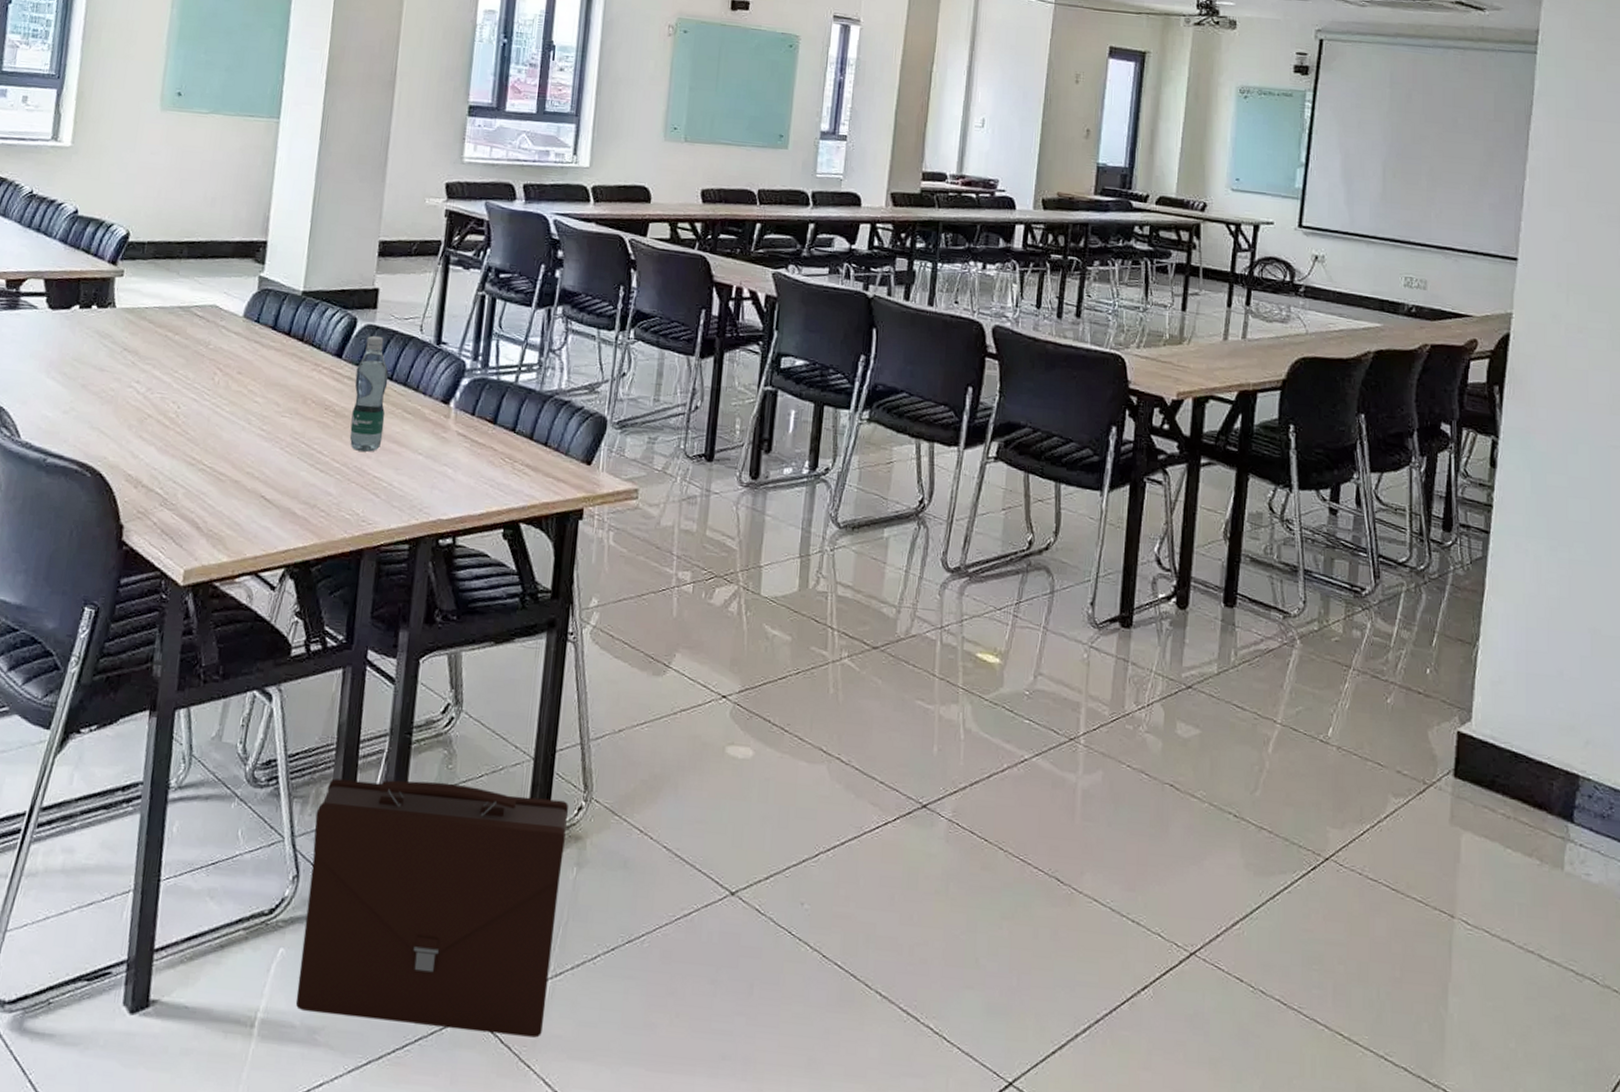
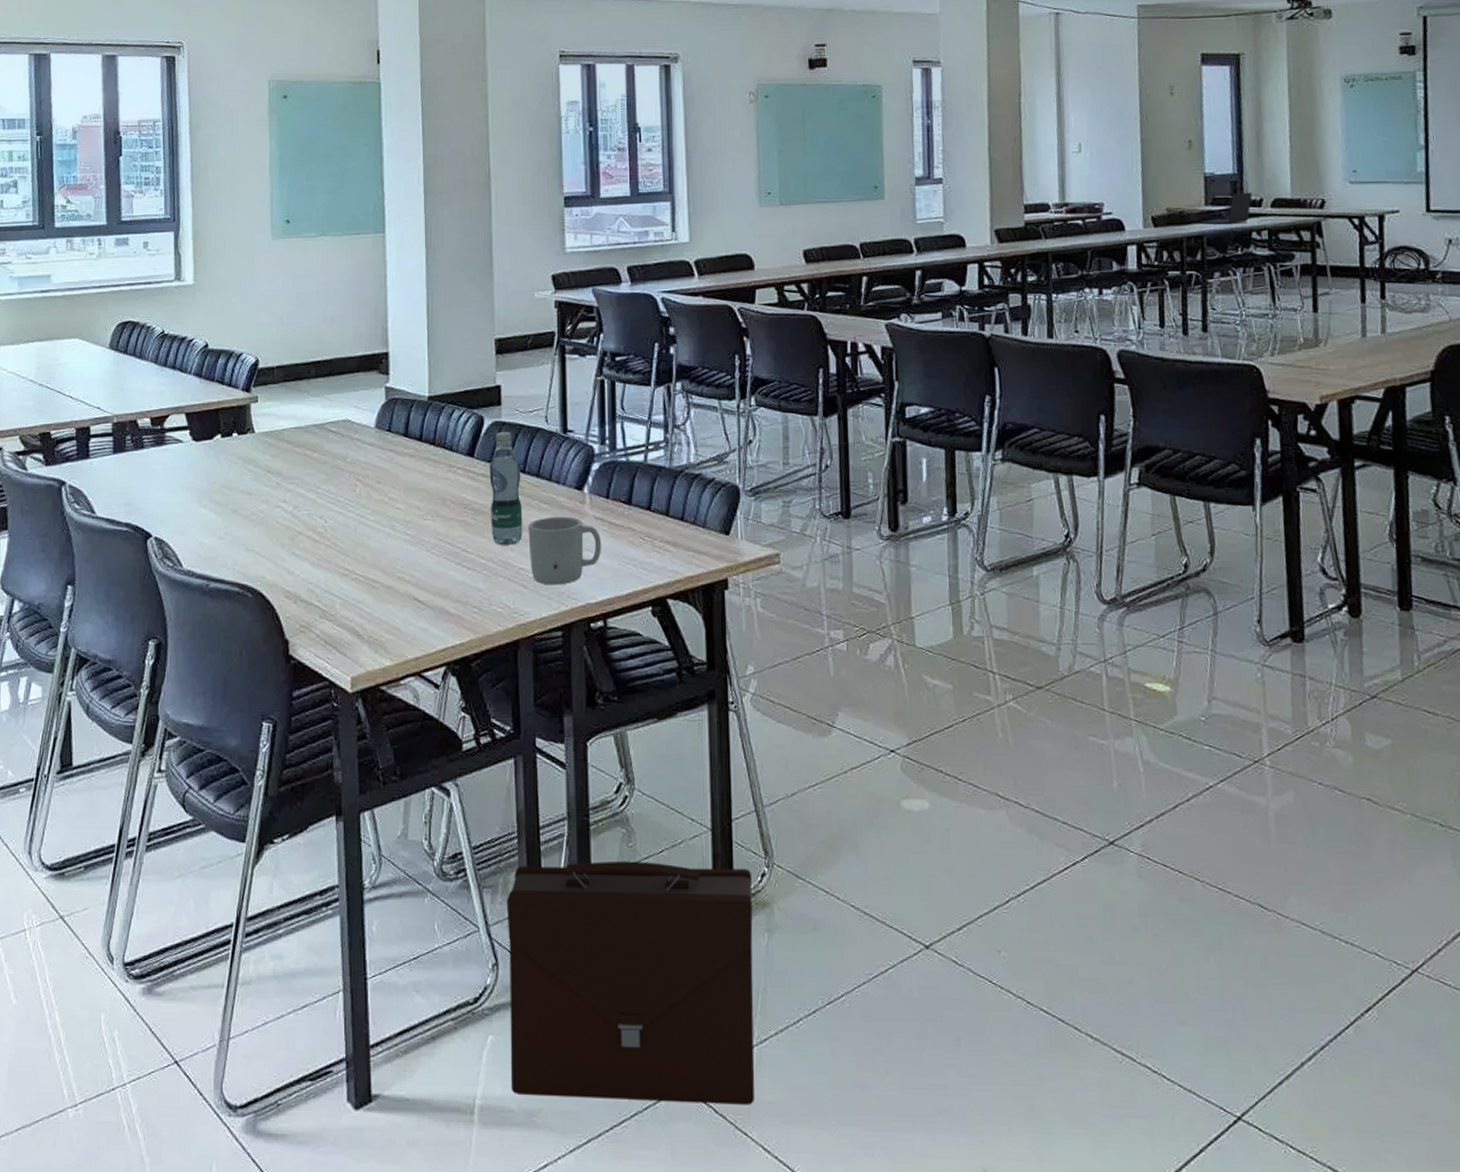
mug: none [385,427,462,498] -> present [528,516,602,585]
laptop: none [1088,186,1139,216] -> present [1200,192,1252,225]

